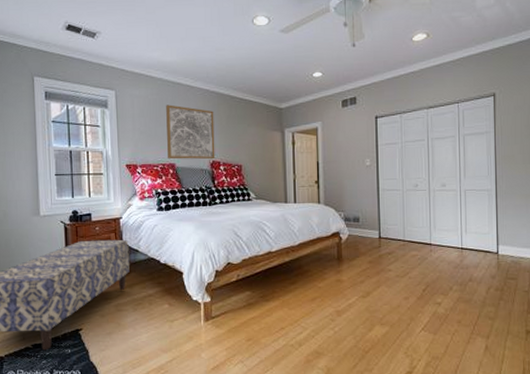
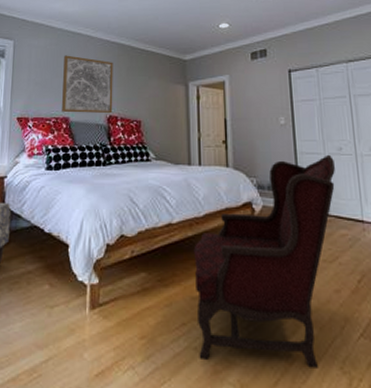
armchair: none [290,190,411,354] -> present [193,154,335,368]

